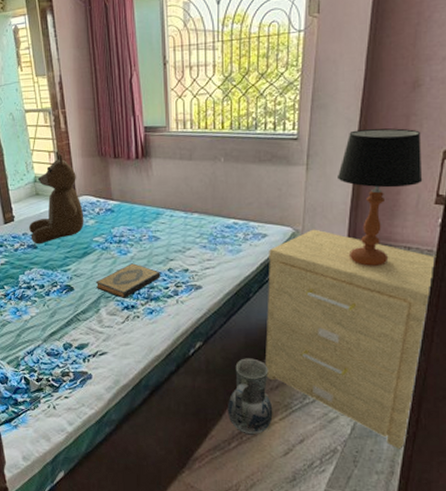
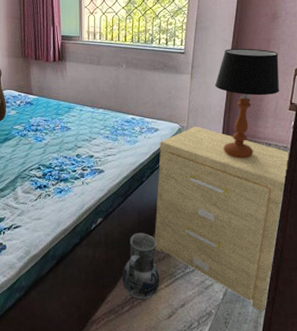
hardback book: present [95,263,160,298] -> none [13,149,70,179]

